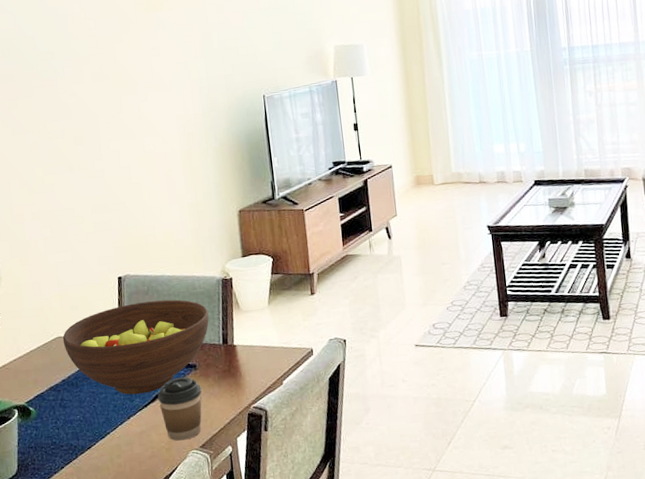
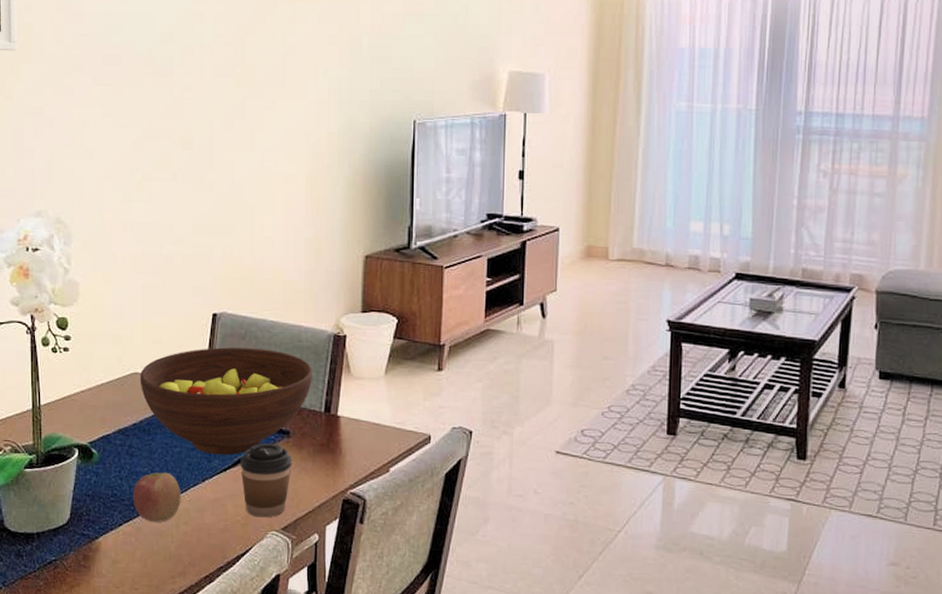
apple: none [70,416,112,461] -> present [133,472,181,522]

